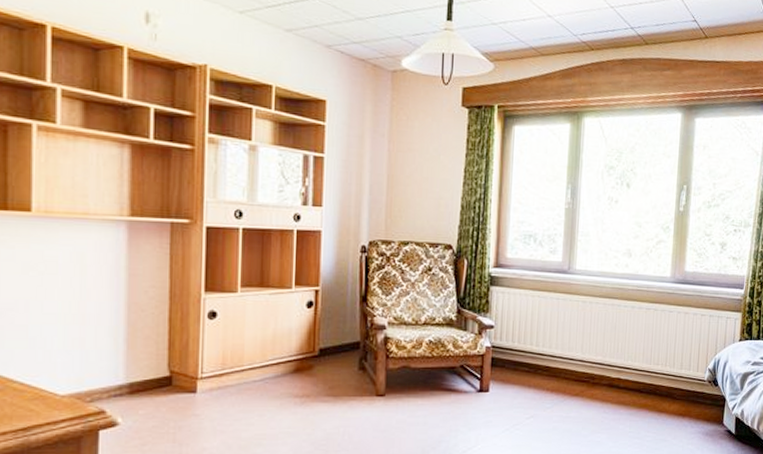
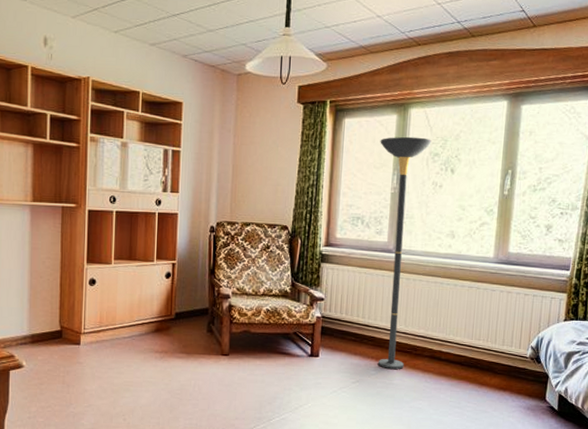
floor lamp: none [552,147,606,402] -> present [378,136,431,370]

